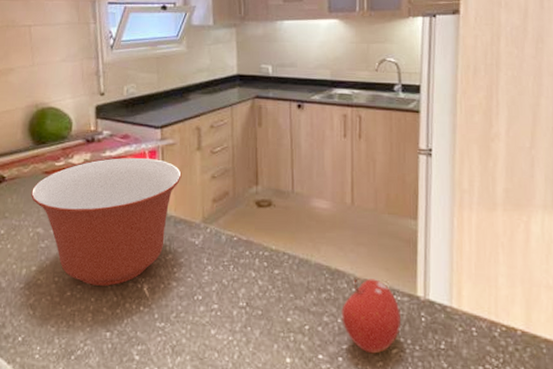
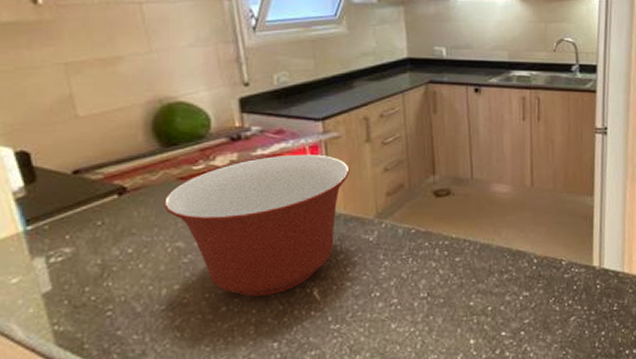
fruit: present [341,278,401,354] -> none [523,255,578,324]

